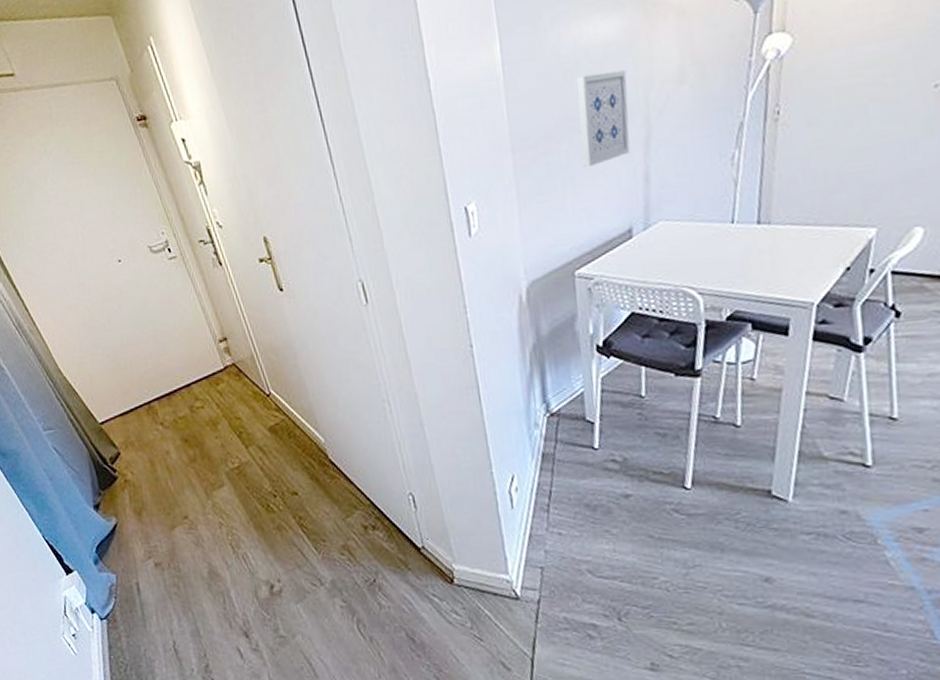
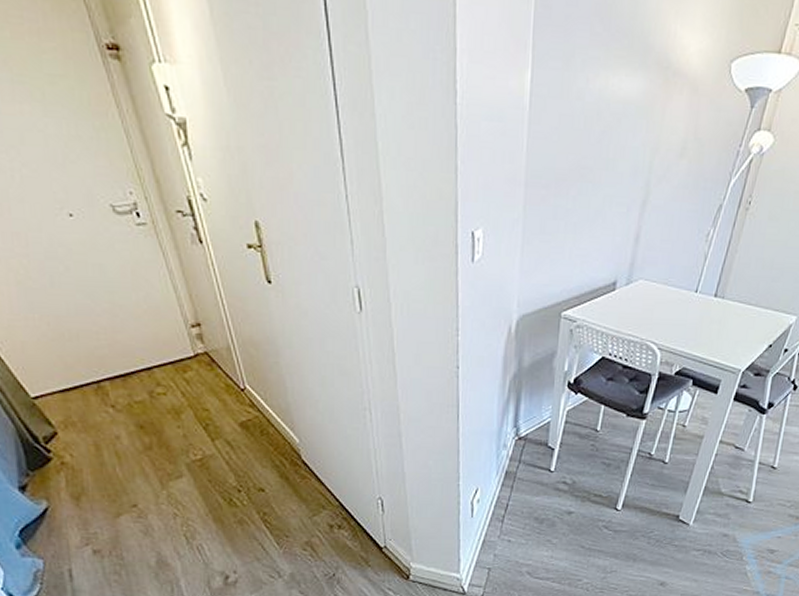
wall art: present [576,70,630,168] -> none [585,126,639,218]

